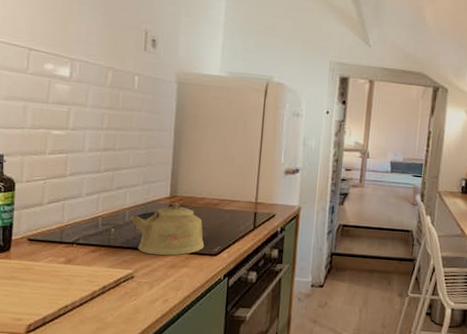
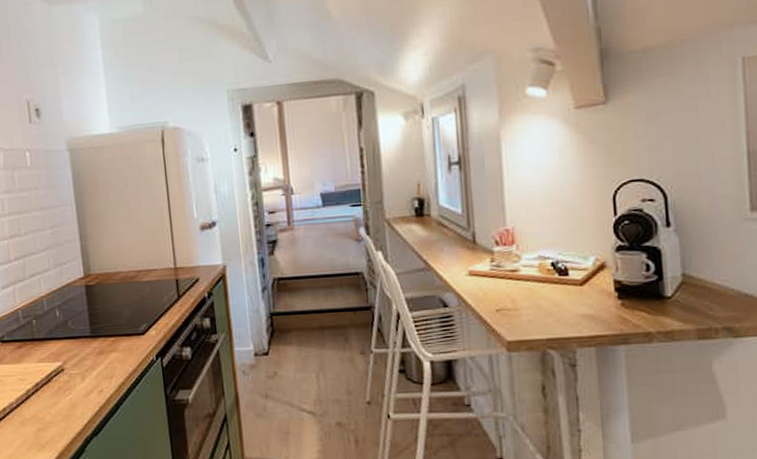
kettle: present [129,202,205,256] -> none [48,282,130,343]

